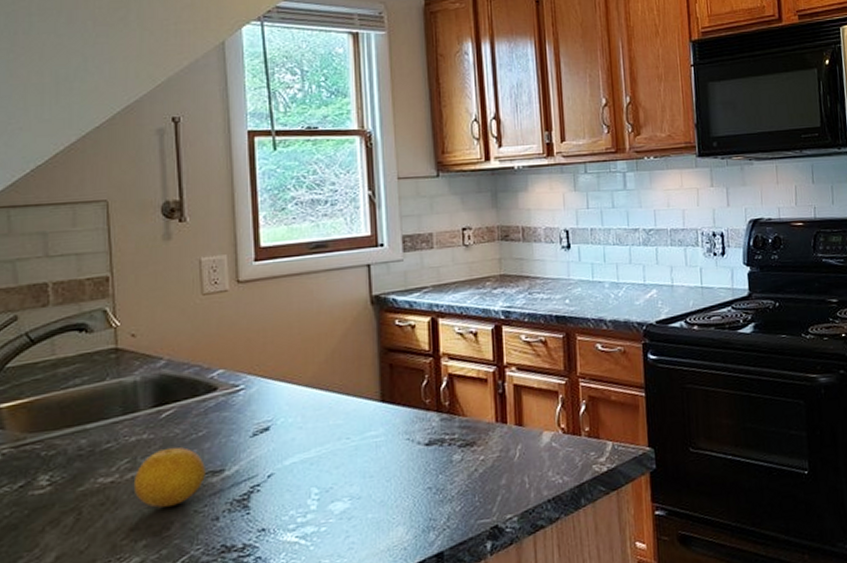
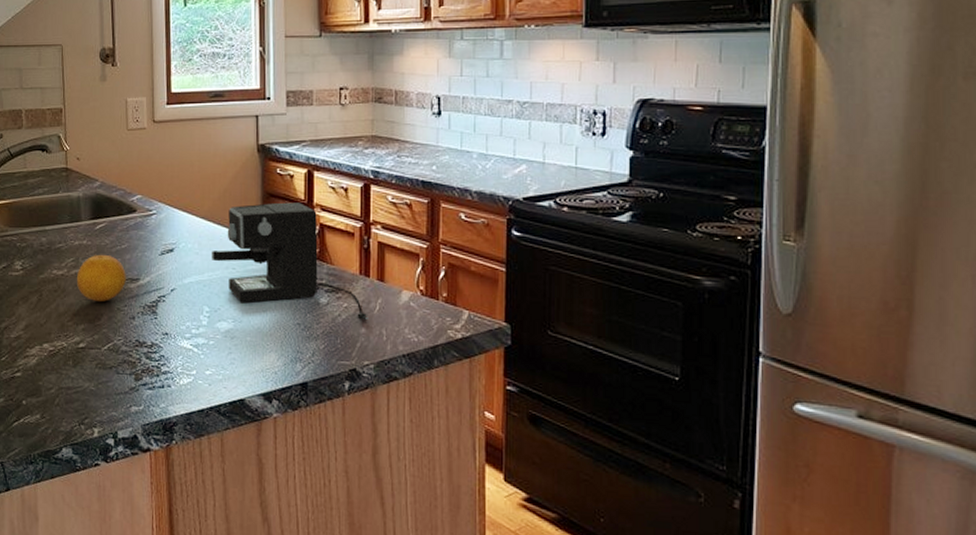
coffee maker: none [318,354,510,475] -> present [211,202,370,321]

